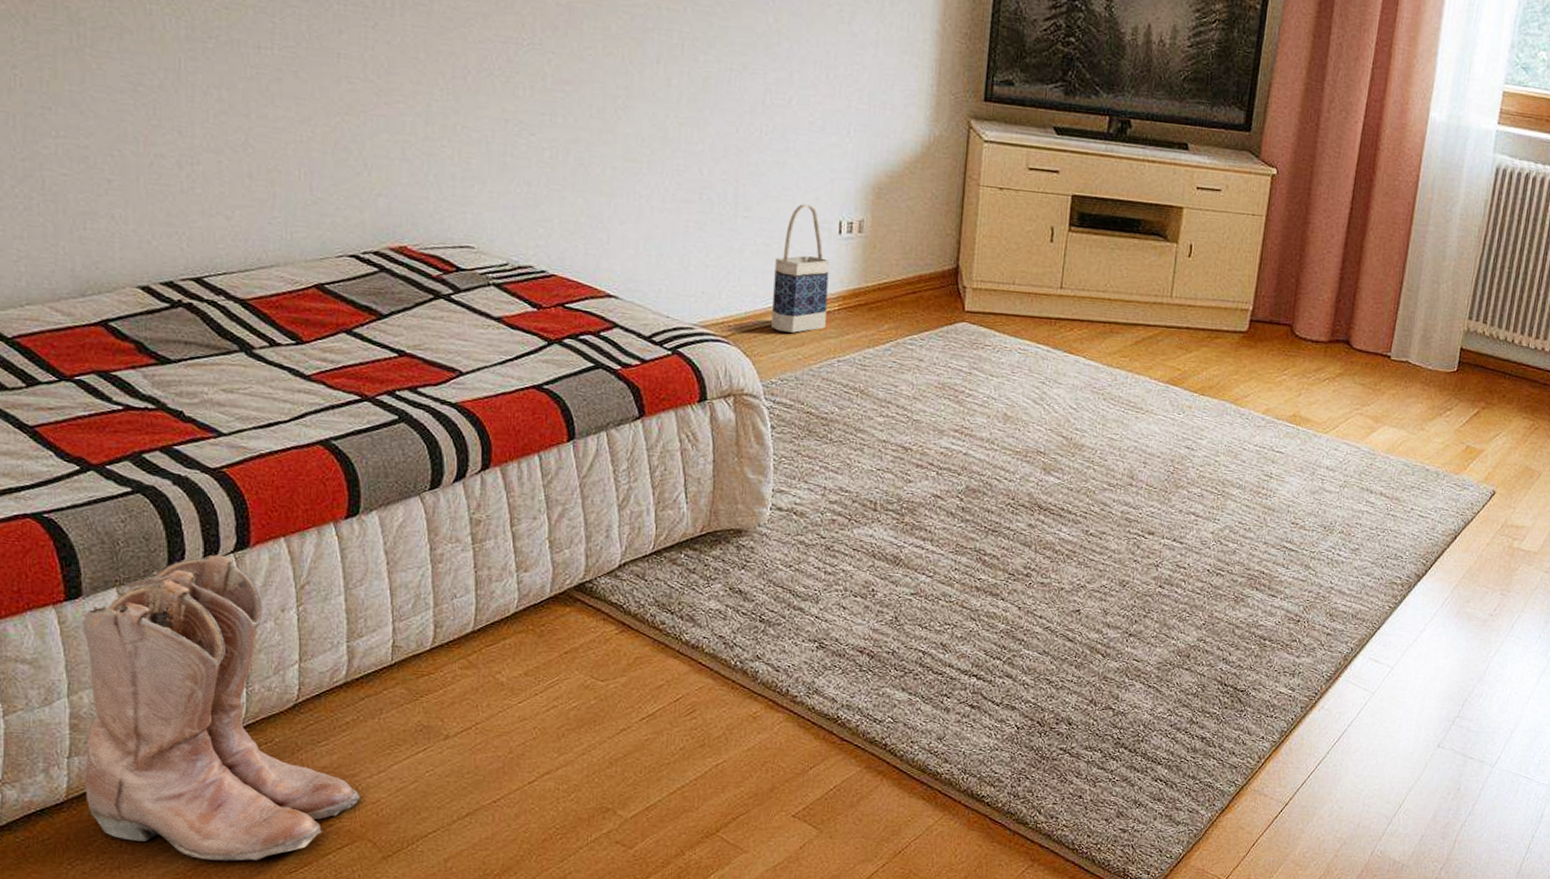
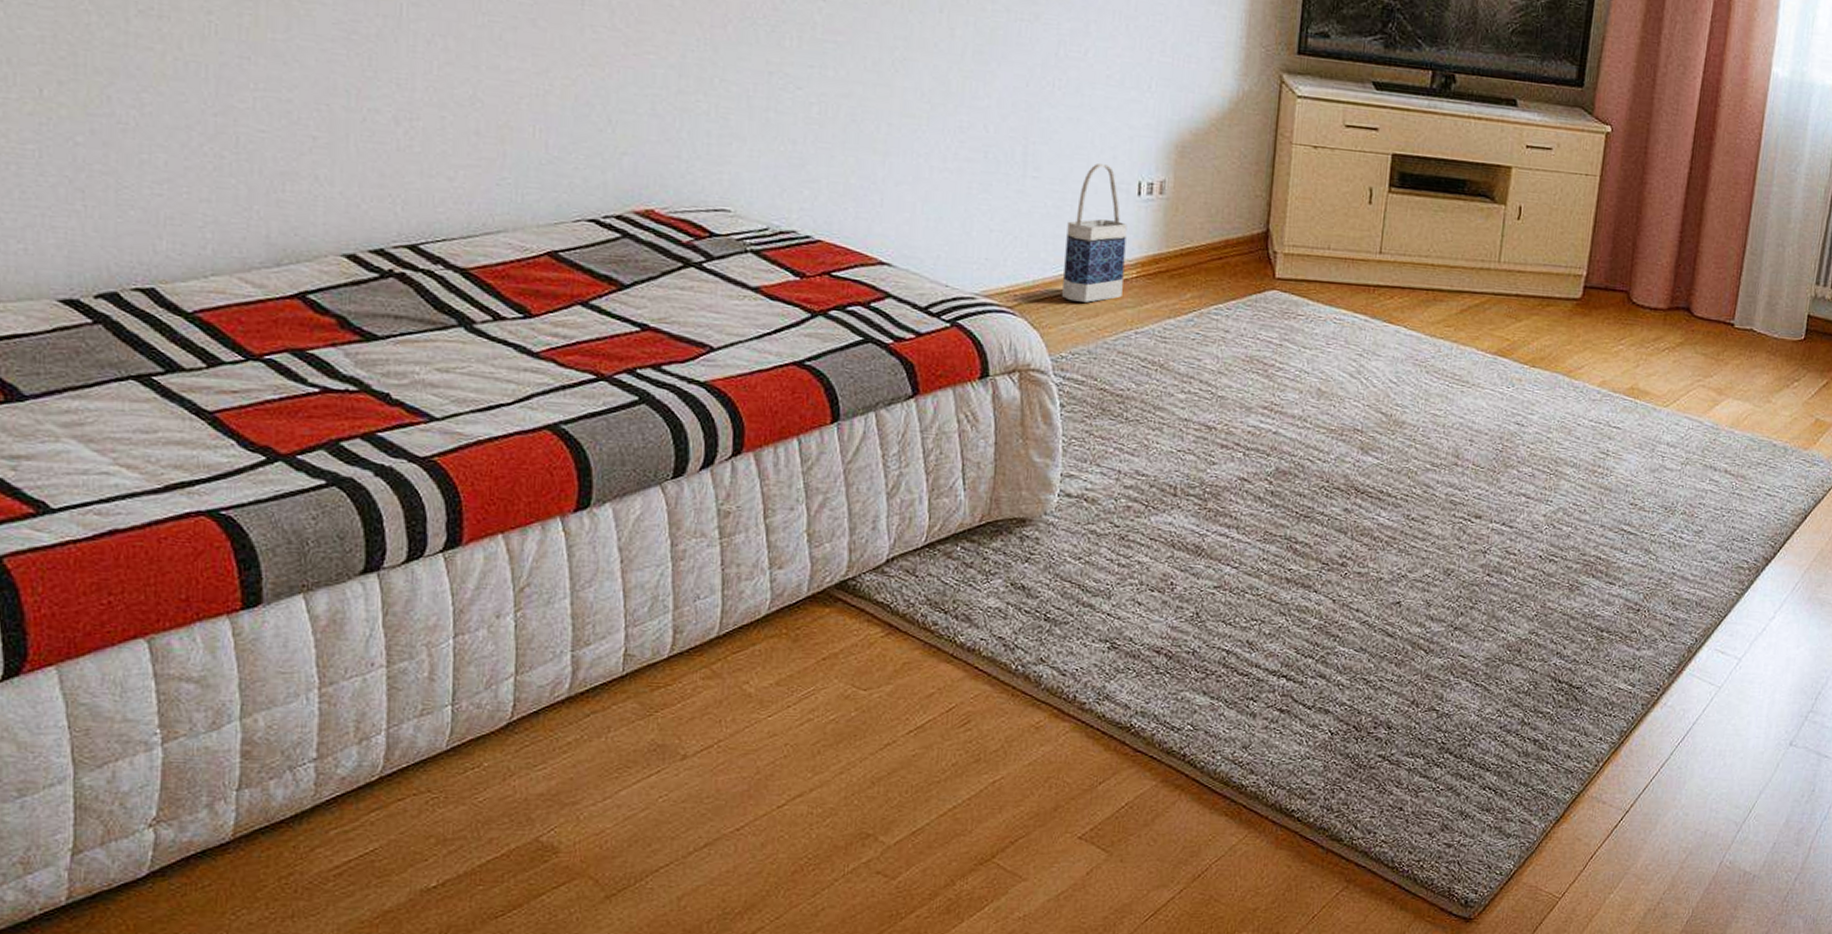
boots: present [81,553,362,861] -> none [256,553,583,906]

